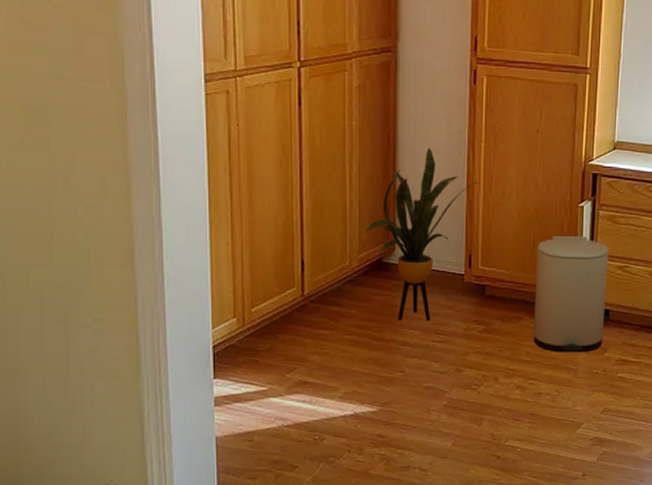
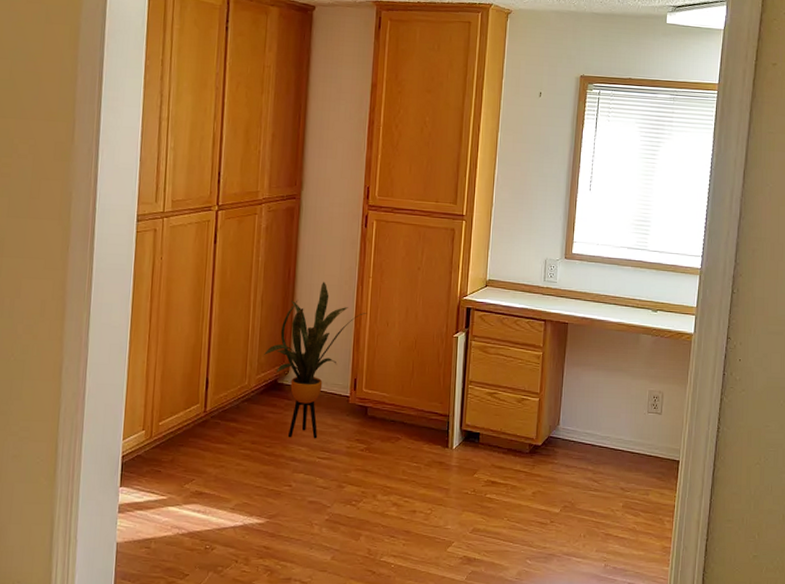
pedal bin: present [533,236,609,353] -> none [410,363,480,473]

